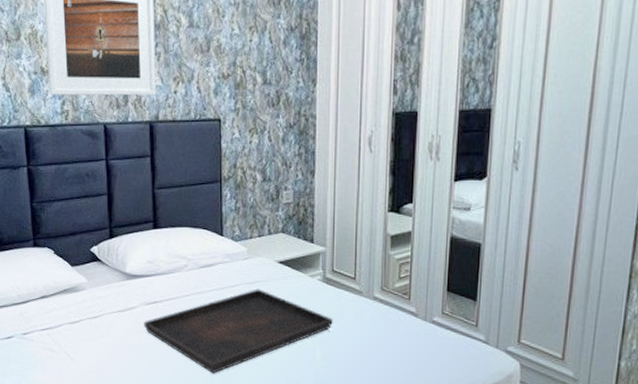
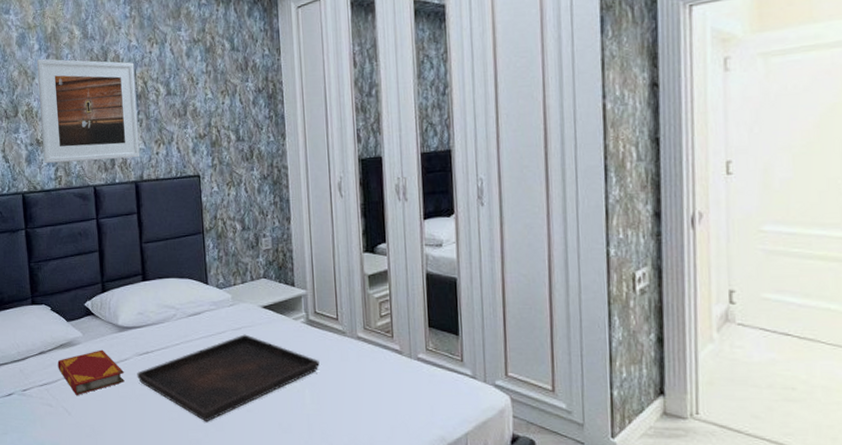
hardback book: none [60,297,131,341] -> present [57,349,125,395]

